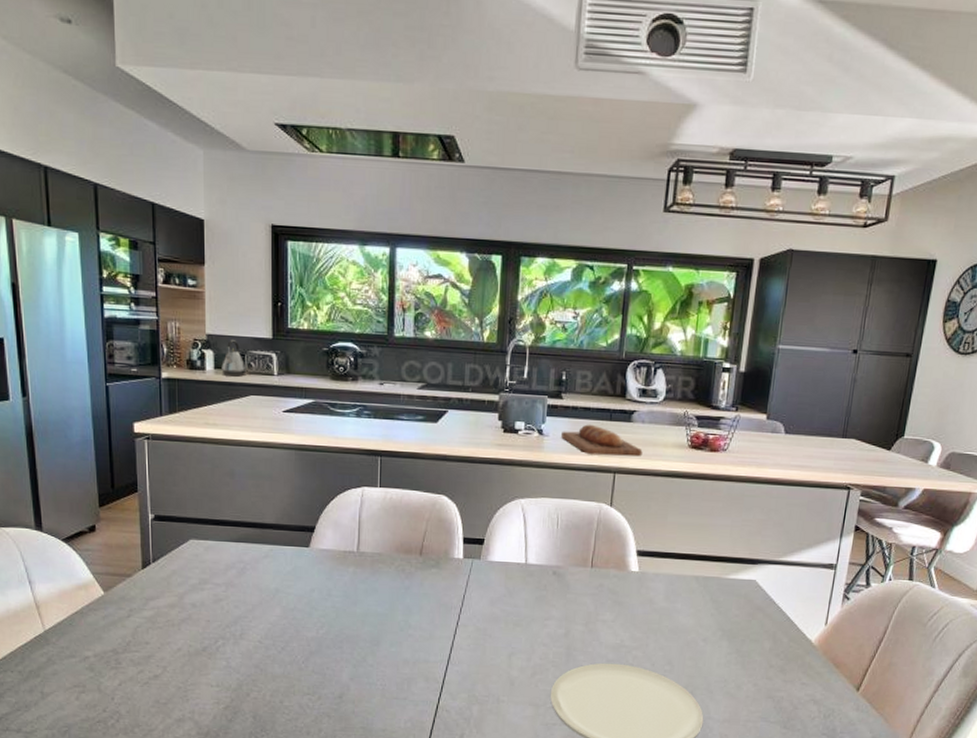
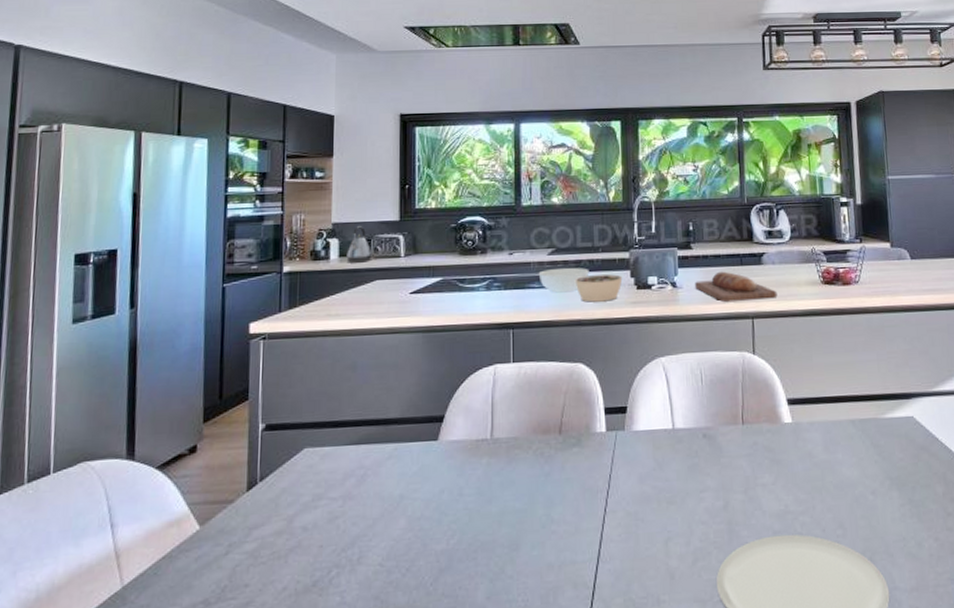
bowl: none [407,403,458,428] -> present [538,268,589,293]
salad: none [443,413,490,441] -> present [574,274,623,302]

